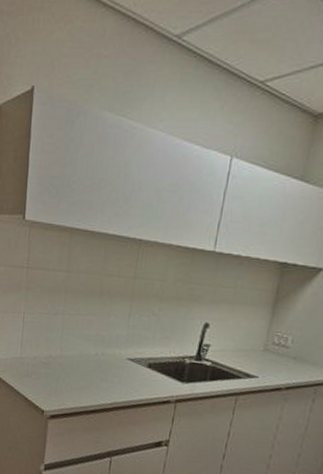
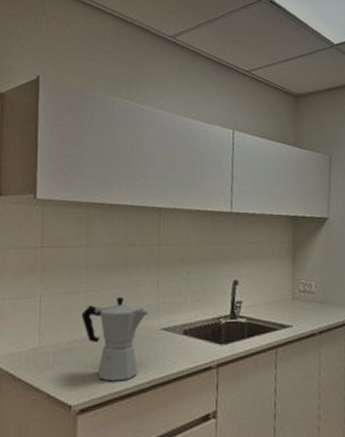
moka pot: none [57,323,118,399] -> present [81,296,149,382]

